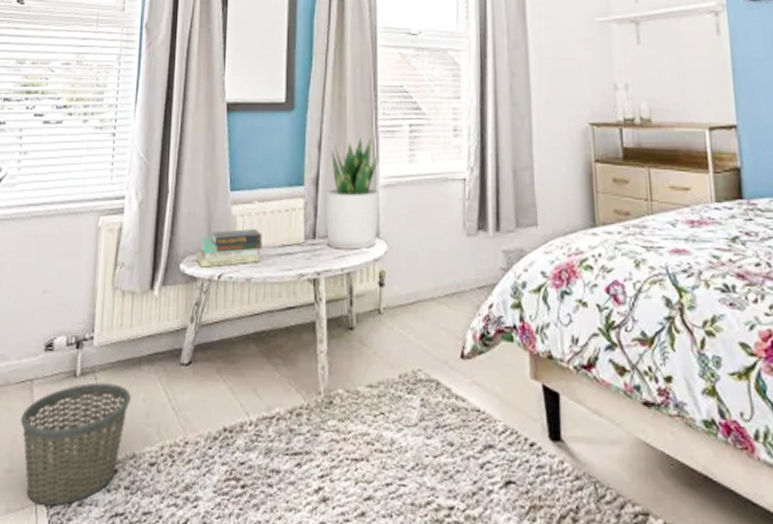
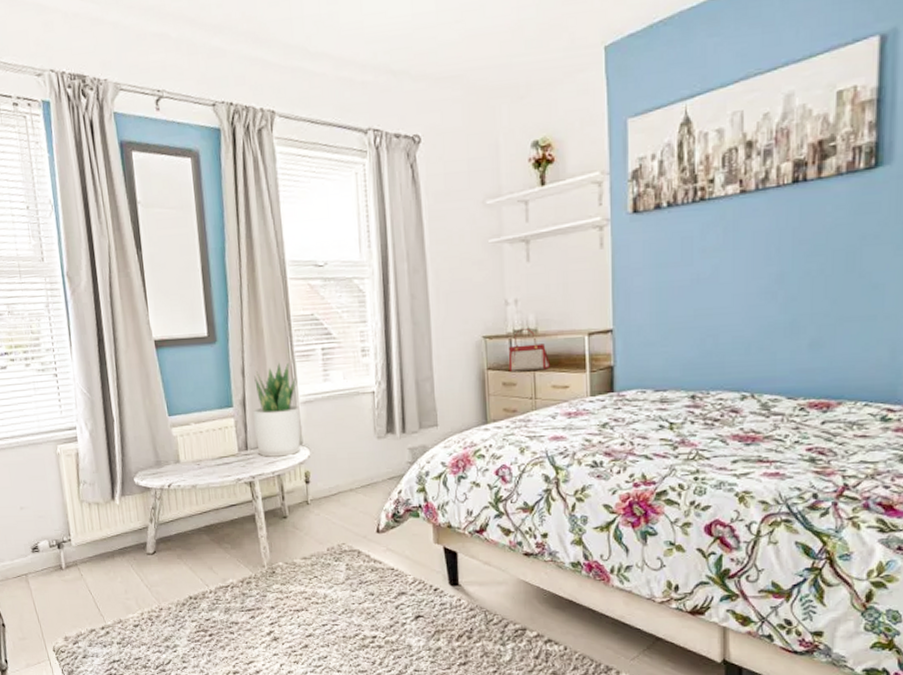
basket: present [20,382,131,506] -> none [23,572,111,659]
books: present [196,229,263,268] -> none [146,446,203,480]
handbag: none [618,116,668,168] -> present [508,328,551,373]

